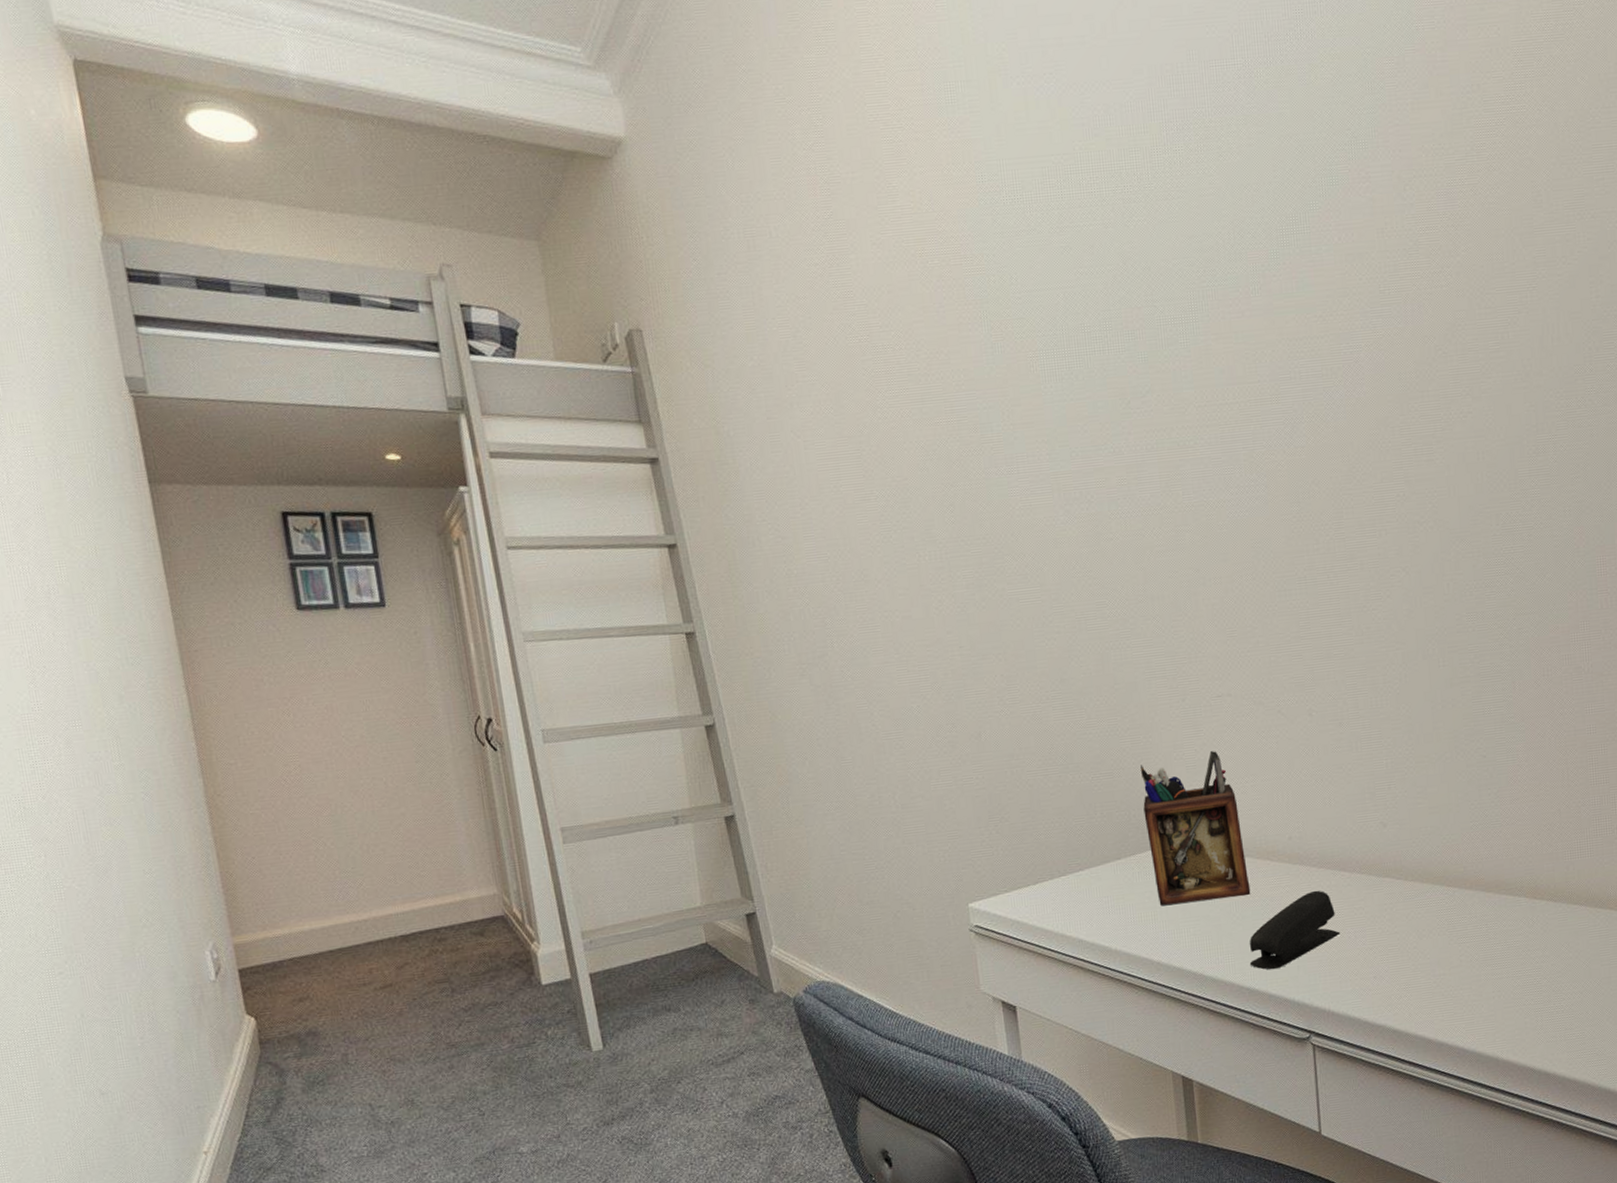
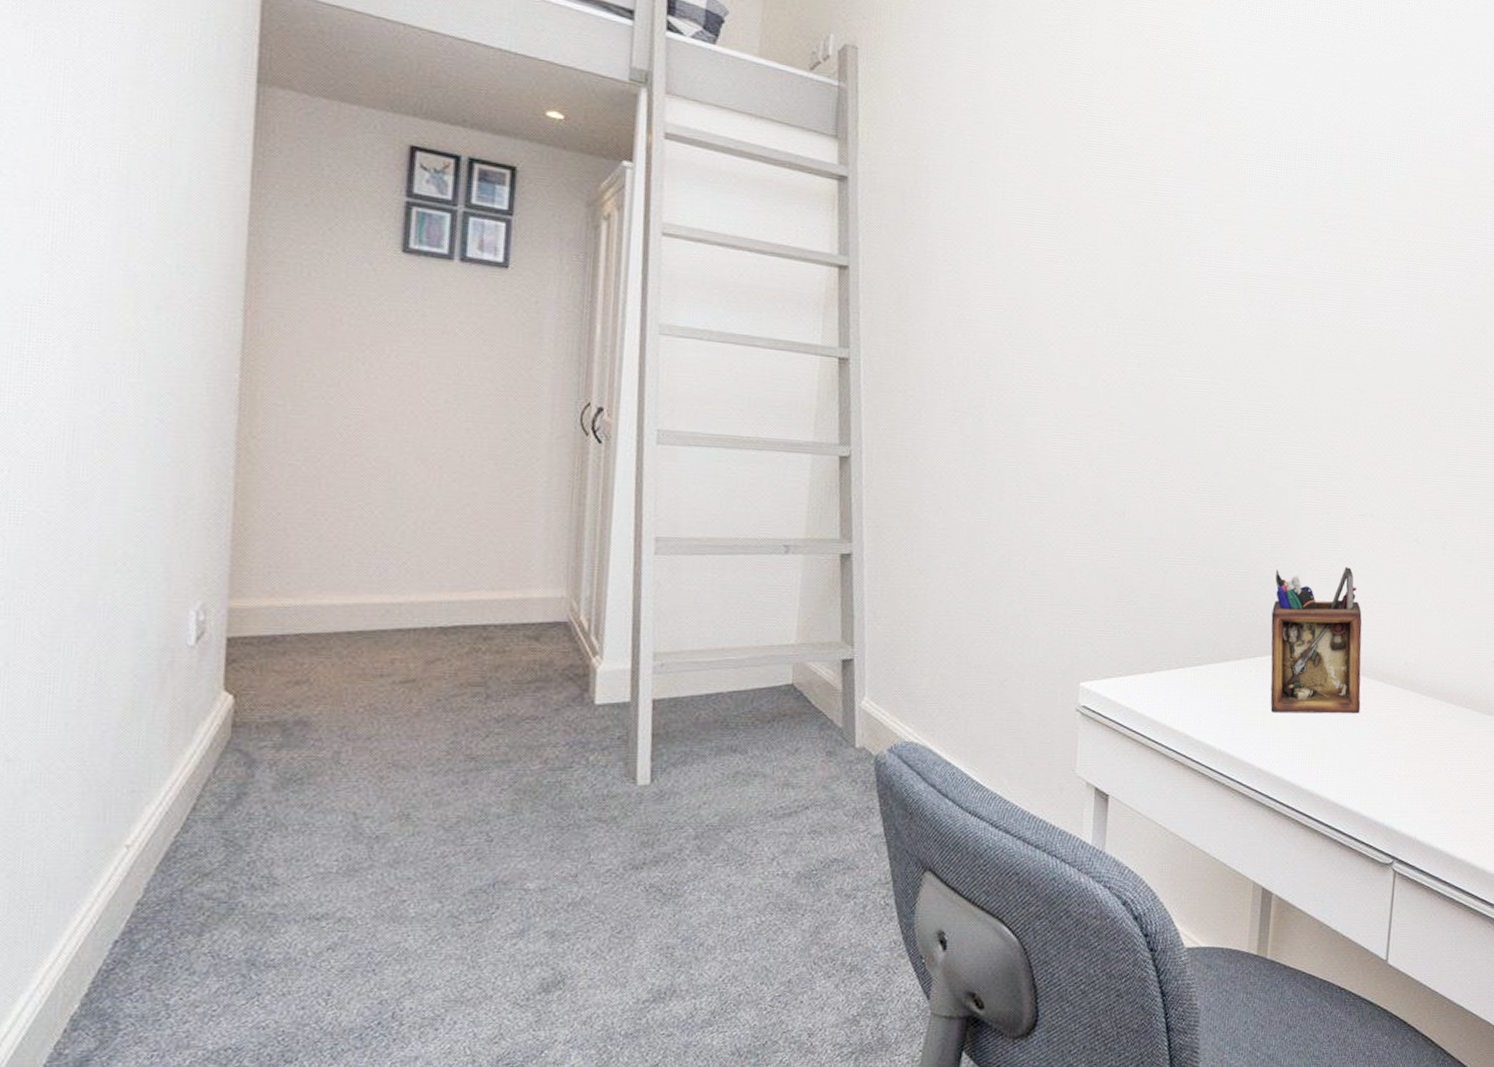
stapler: present [1249,890,1341,970] -> none [1347,718,1438,791]

